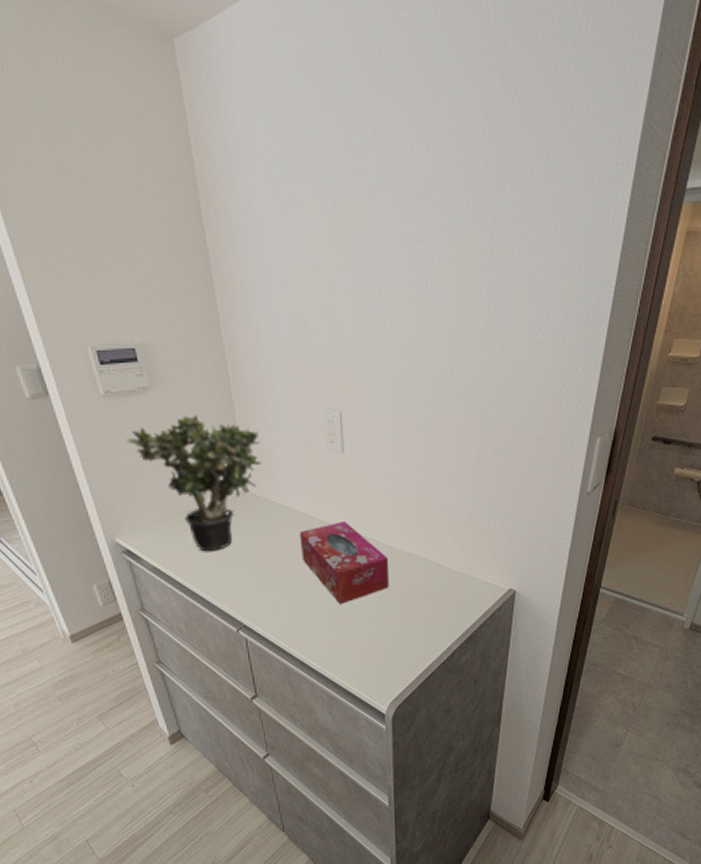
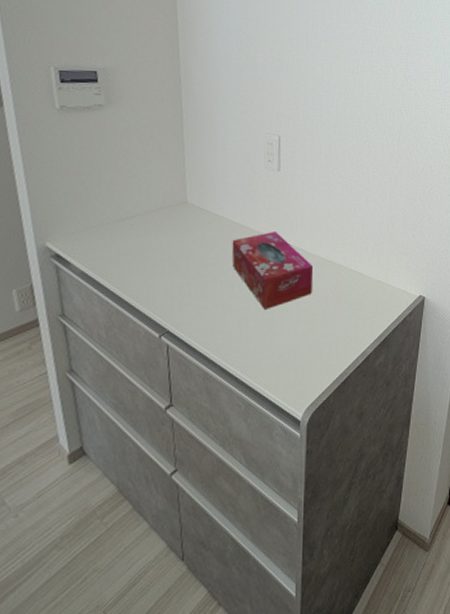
potted plant: present [126,414,262,552] -> none [74,131,204,258]

